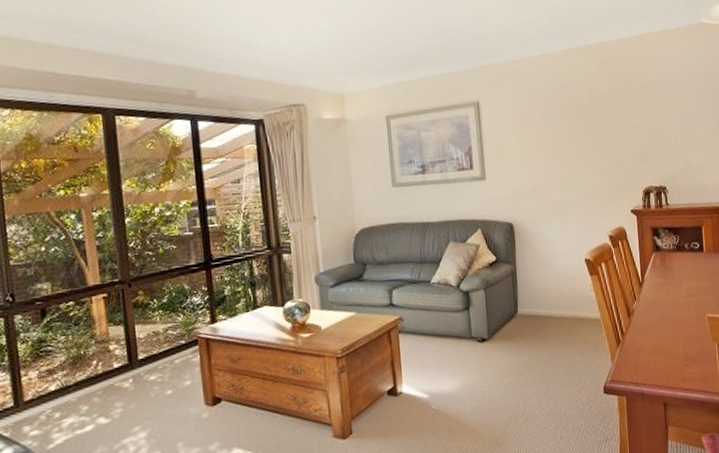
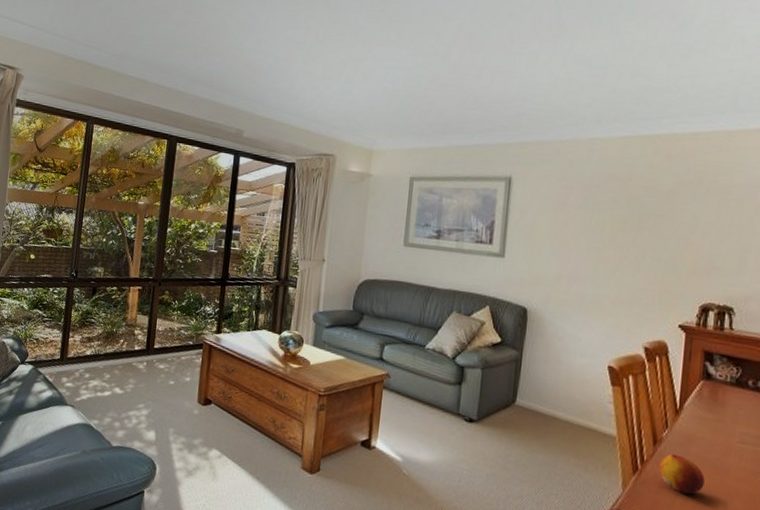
fruit: none [635,320,668,351] -> present [659,454,705,494]

